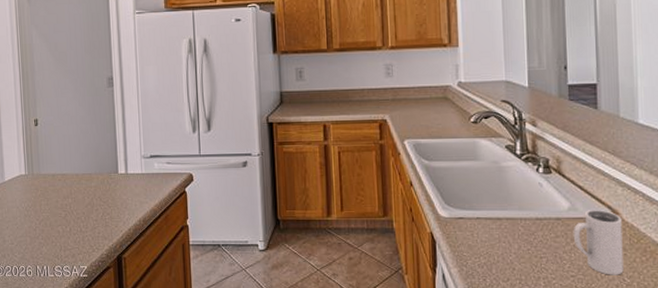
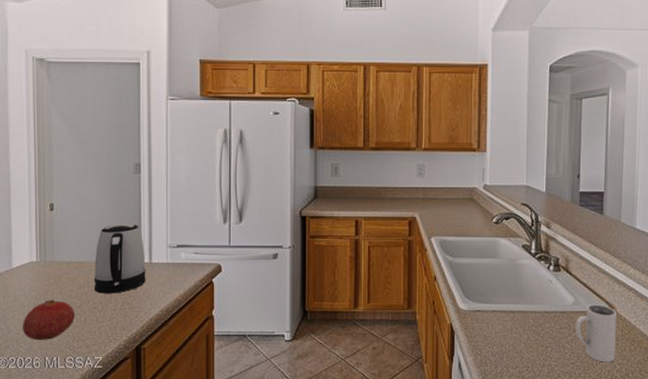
fruit: none [15,210,62,250] -> present [22,299,76,341]
kettle: none [76,136,123,204] -> present [93,223,146,294]

